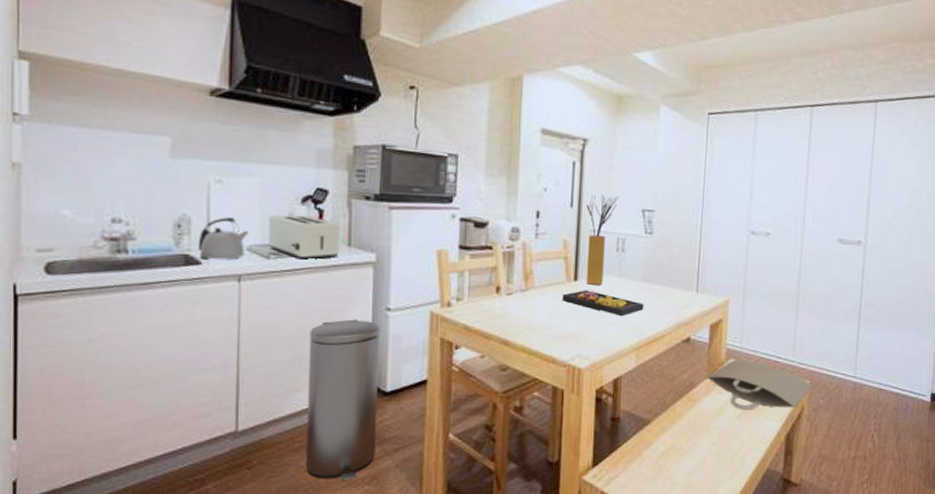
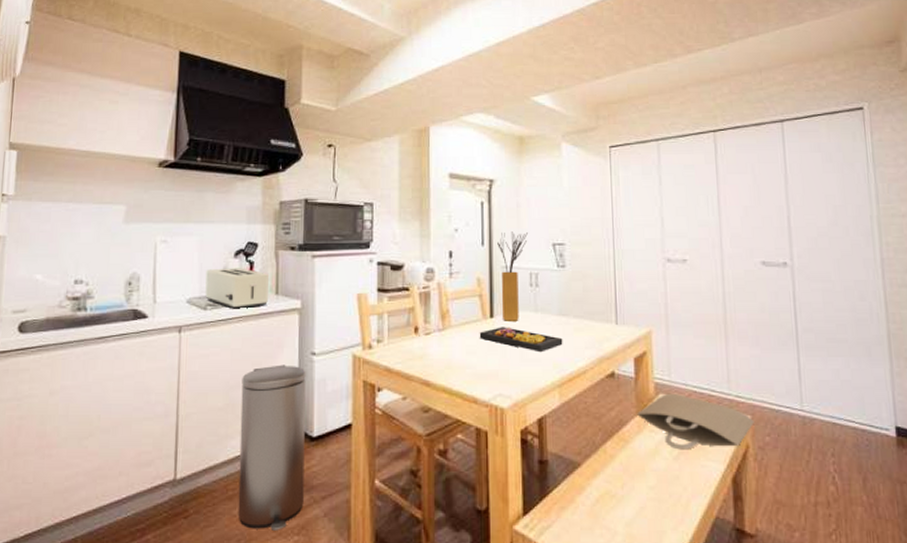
kettle: present [197,217,249,261] -> none [145,273,189,313]

